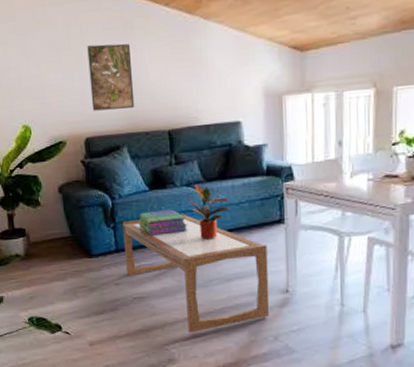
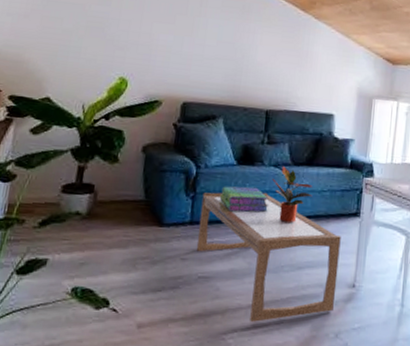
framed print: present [87,43,135,111] -> none [196,17,244,83]

